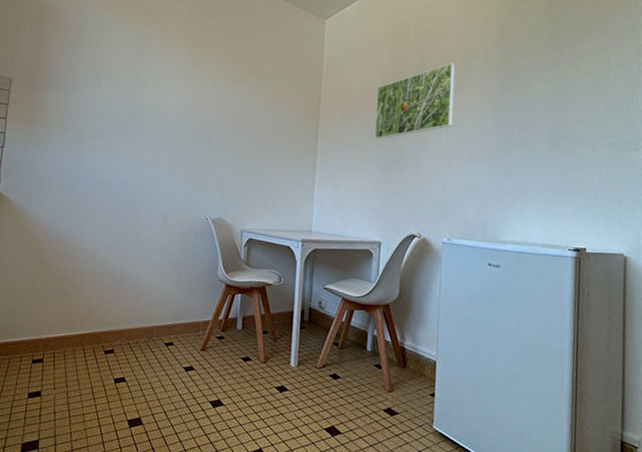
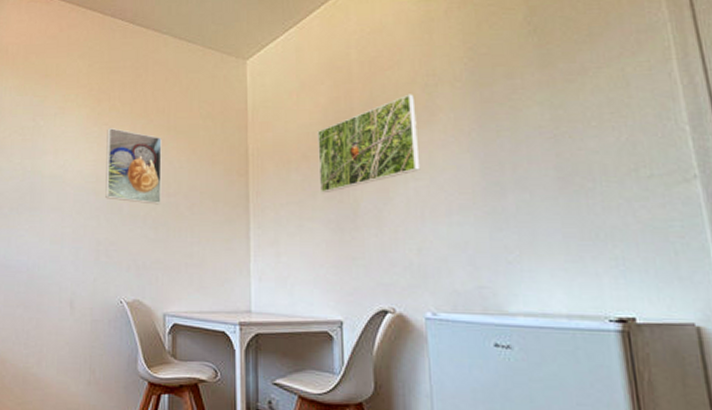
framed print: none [198,68,250,139] -> present [105,128,162,205]

